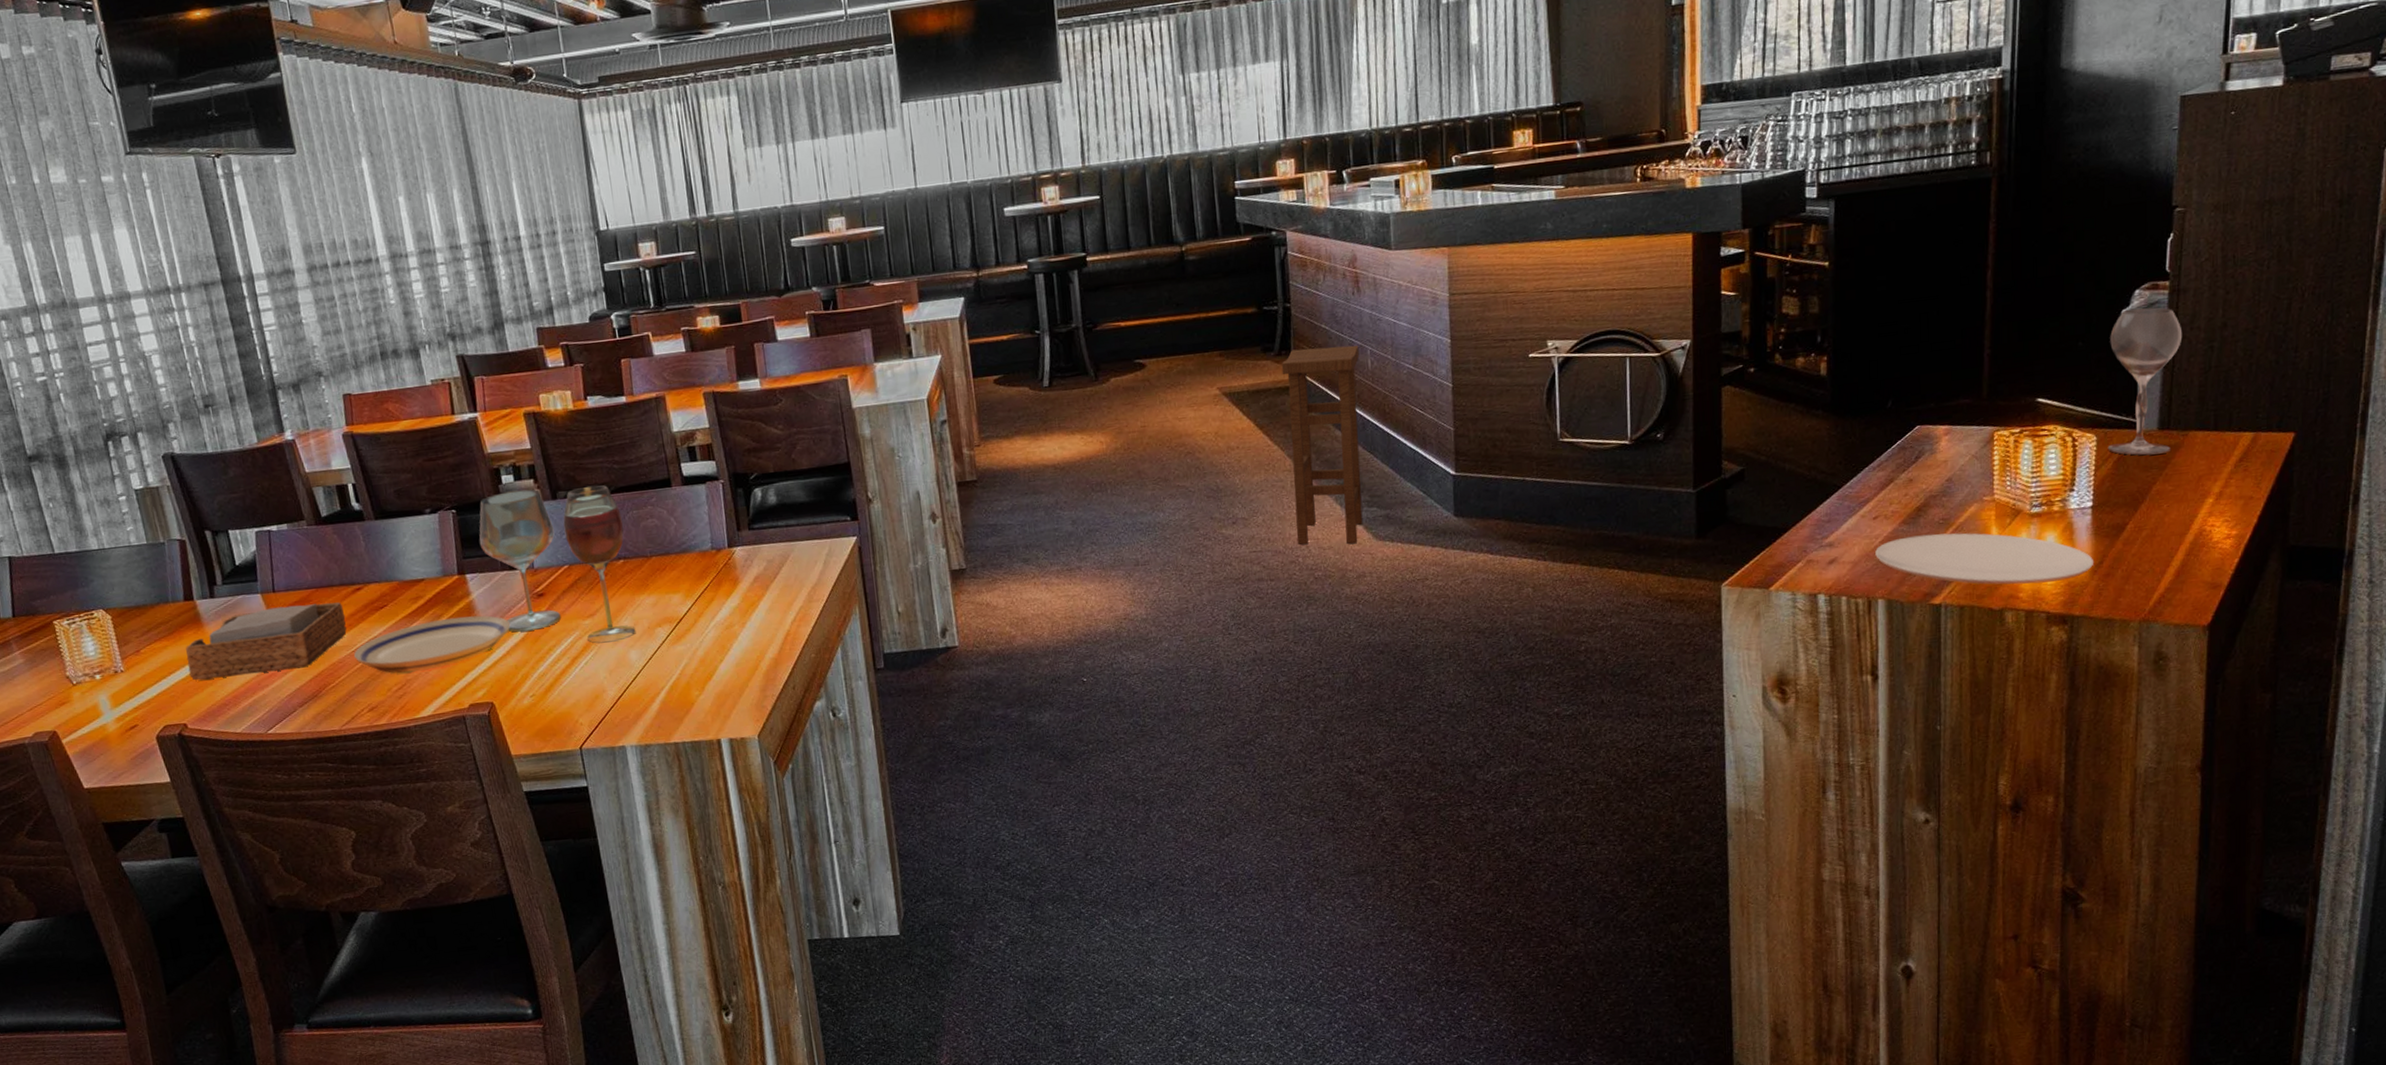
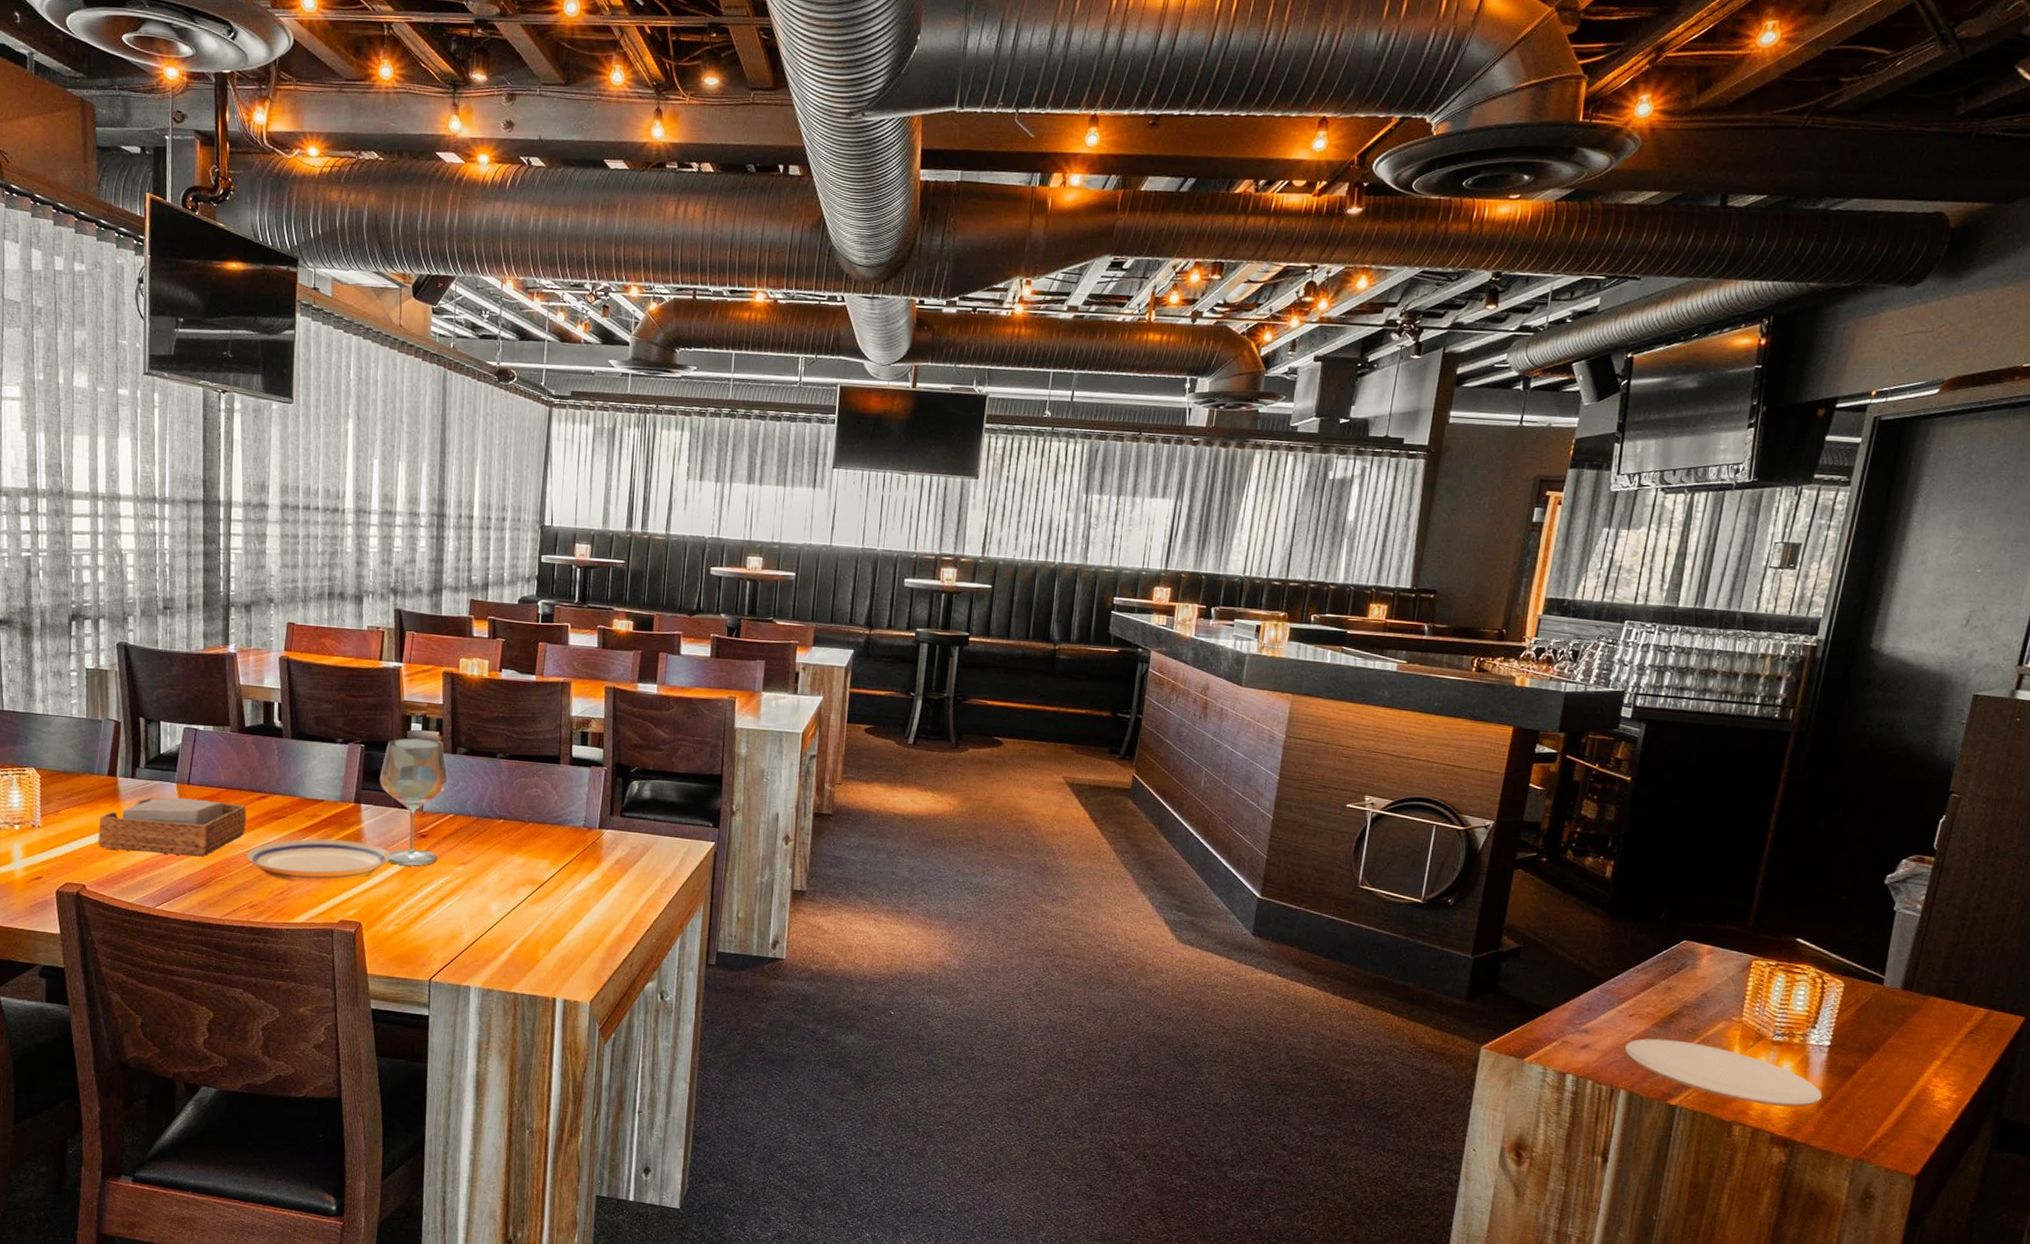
wineglass: present [563,485,636,644] -> none [456,748,511,892]
bar stool: present [1281,345,1363,545] -> none [1107,757,1196,942]
wineglass: present [2107,307,2183,456] -> none [1852,875,1939,1012]

